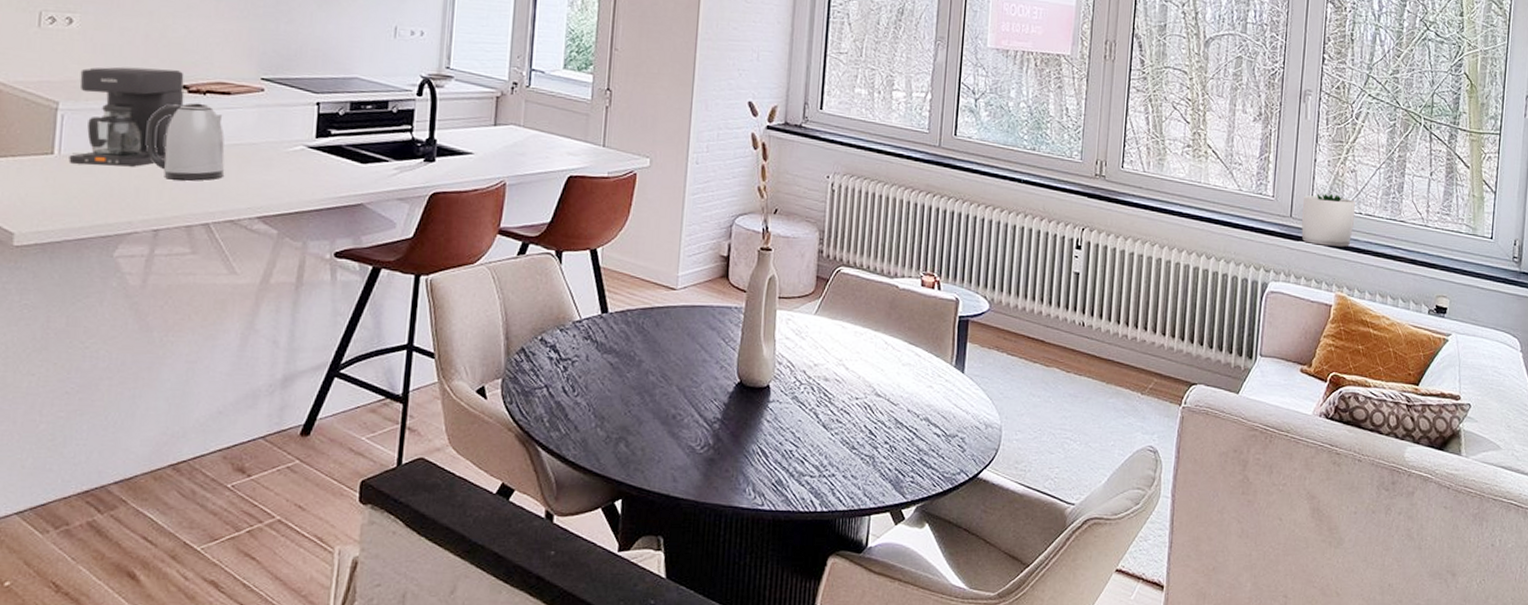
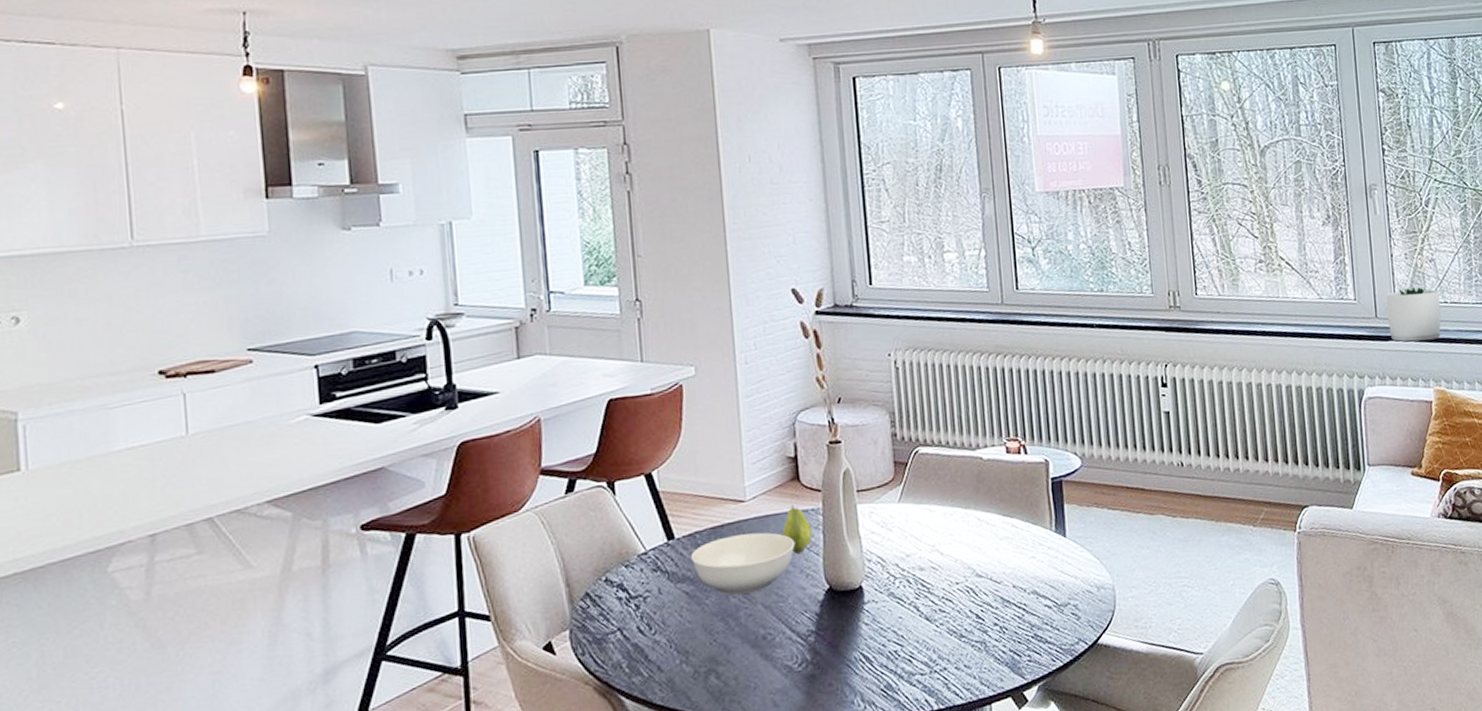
coffee maker: present [68,66,185,167] -> none [37,355,163,479]
kettle: present [146,102,225,181] -> none [123,387,221,477]
bowl: none [619,319,716,374] -> present [690,532,795,595]
fruit: none [705,299,733,345] -> present [782,504,813,554]

